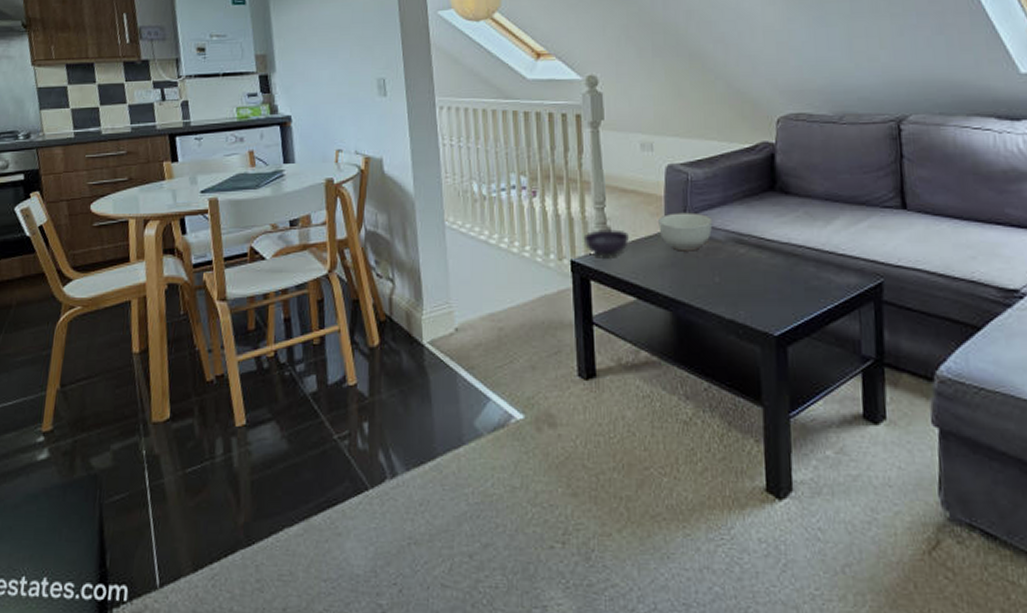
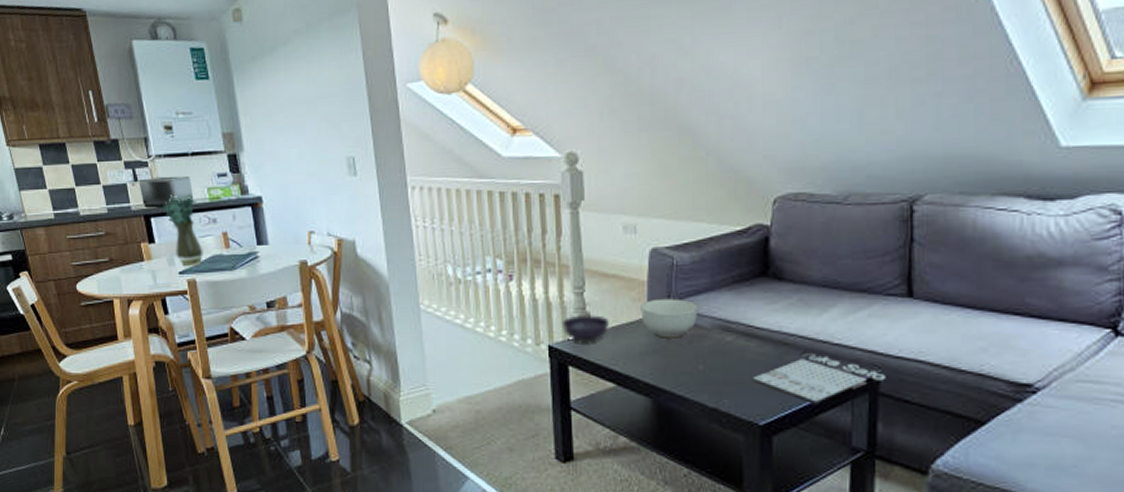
toaster: none [166,95,222,126] -> present [139,175,194,207]
vase: none [189,113,228,186] -> present [163,193,203,267]
magazine: none [766,261,888,315] -> present [752,350,886,406]

